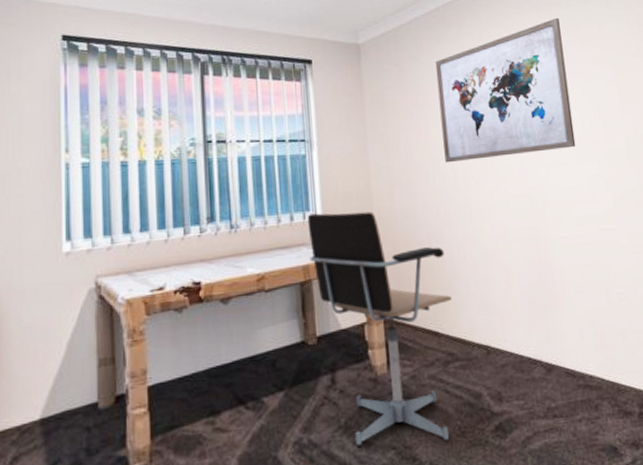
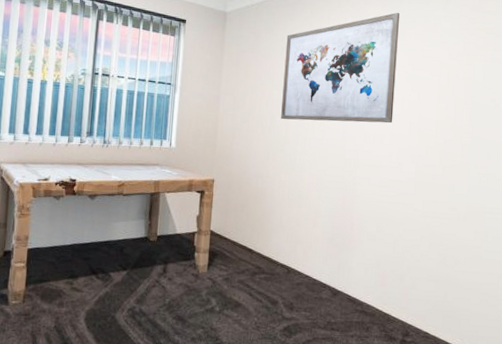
office chair: present [307,211,452,447] -> none [161,142,267,331]

